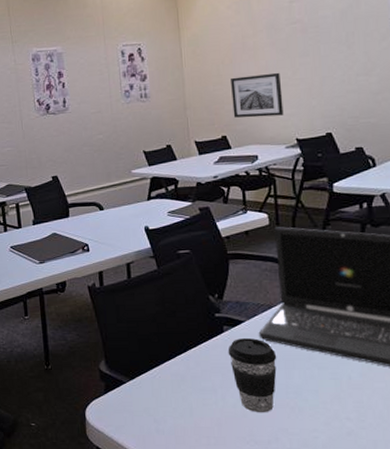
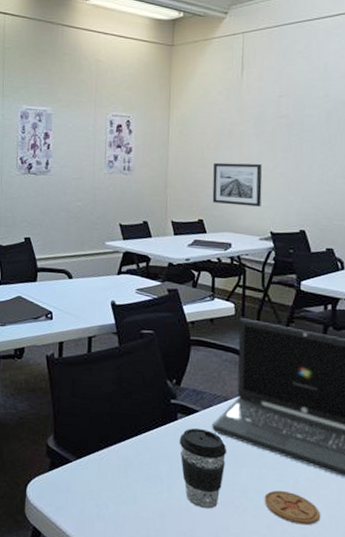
coaster: none [319,388,378,418] -> present [264,490,321,526]

